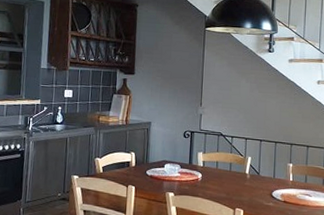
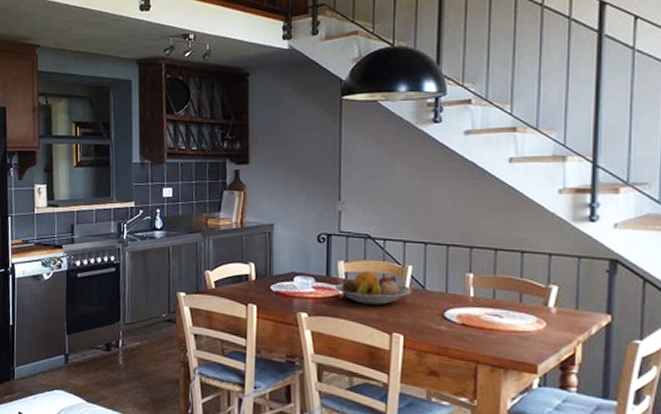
fruit bowl: none [195,161,250,187] -> present [335,271,411,305]

